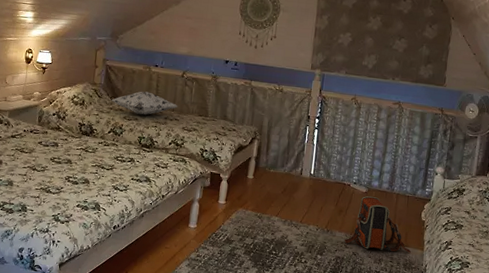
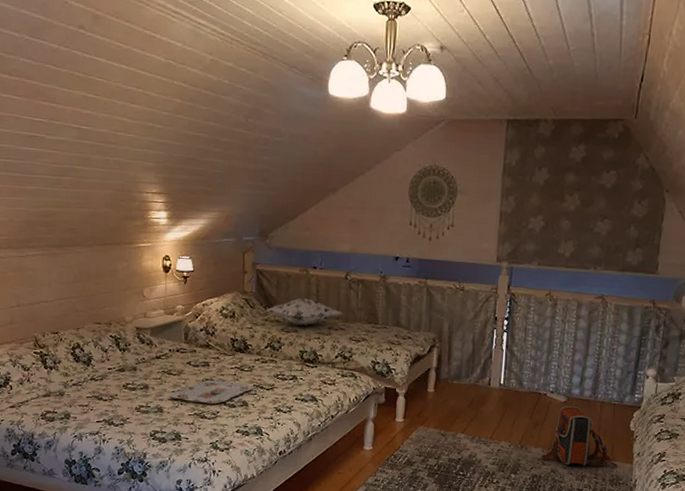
serving tray: none [21,158,96,181] -> present [170,380,254,404]

